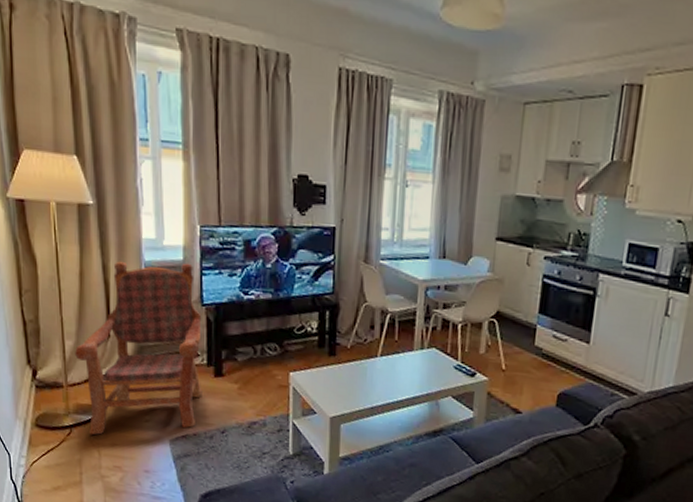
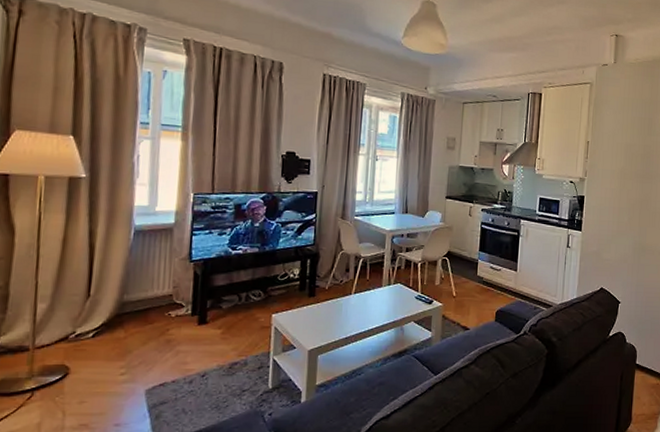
armchair: present [75,261,203,435] -> none [47,225,190,396]

